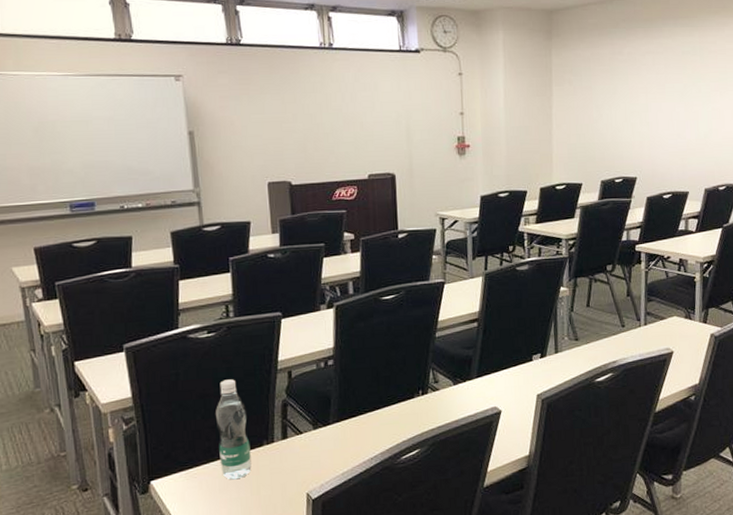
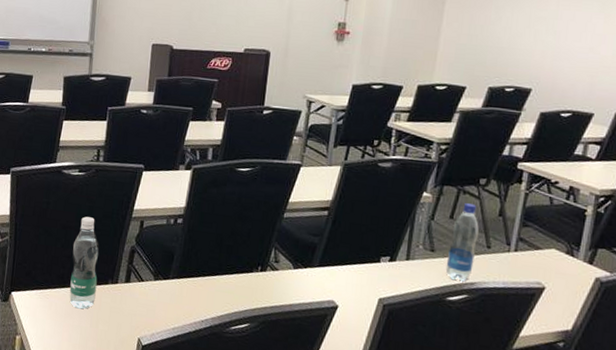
bottle: none [590,290,614,363] -> present [445,203,480,282]

